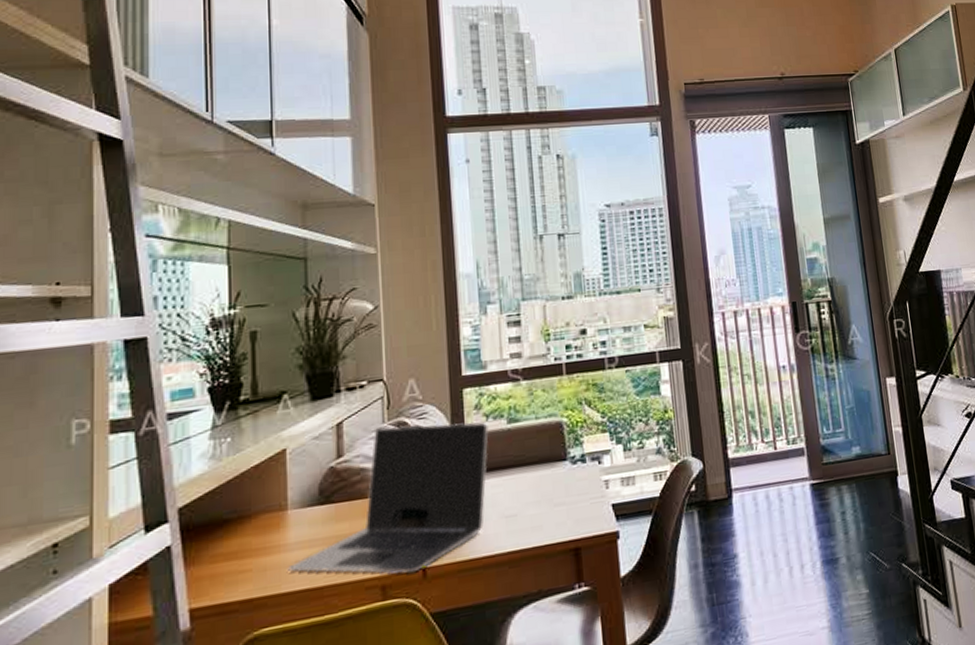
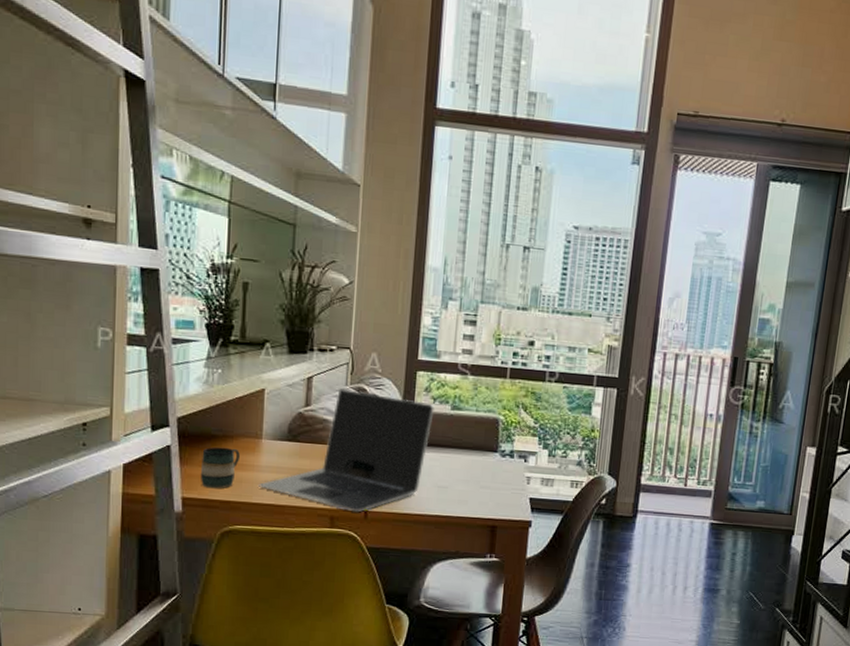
mug: none [211,529,261,590] -> present [200,447,240,489]

